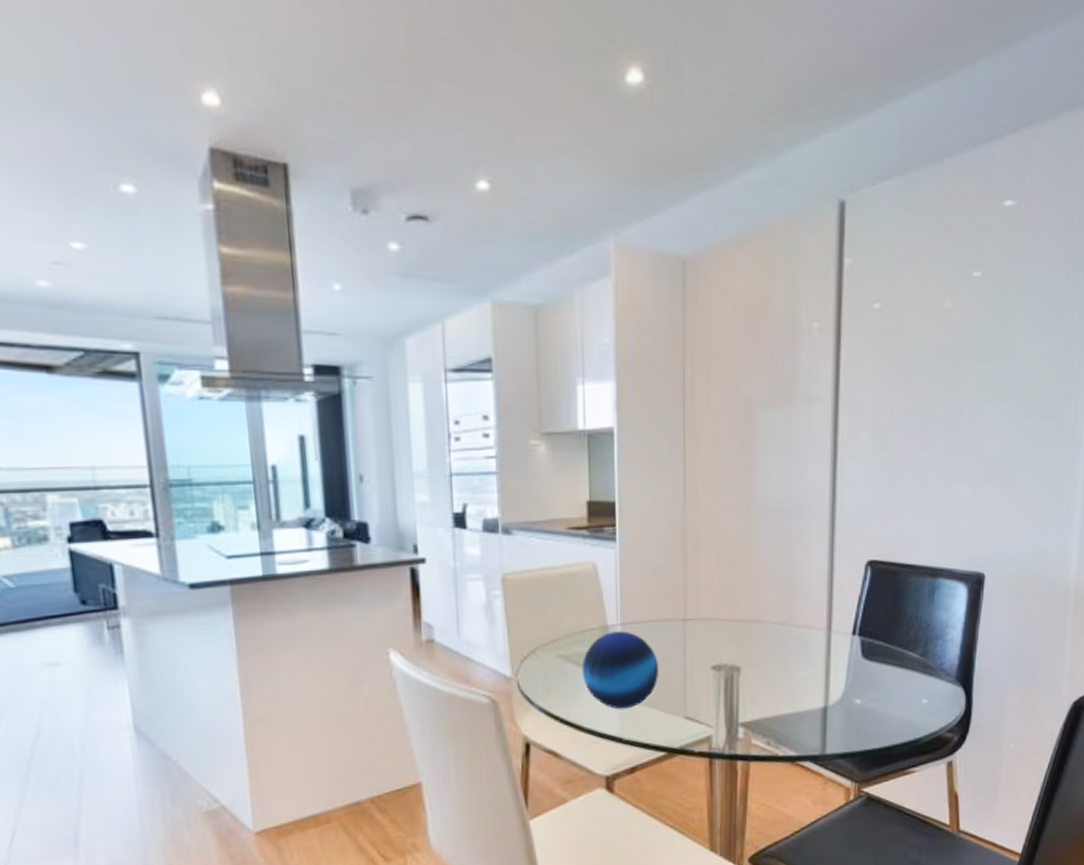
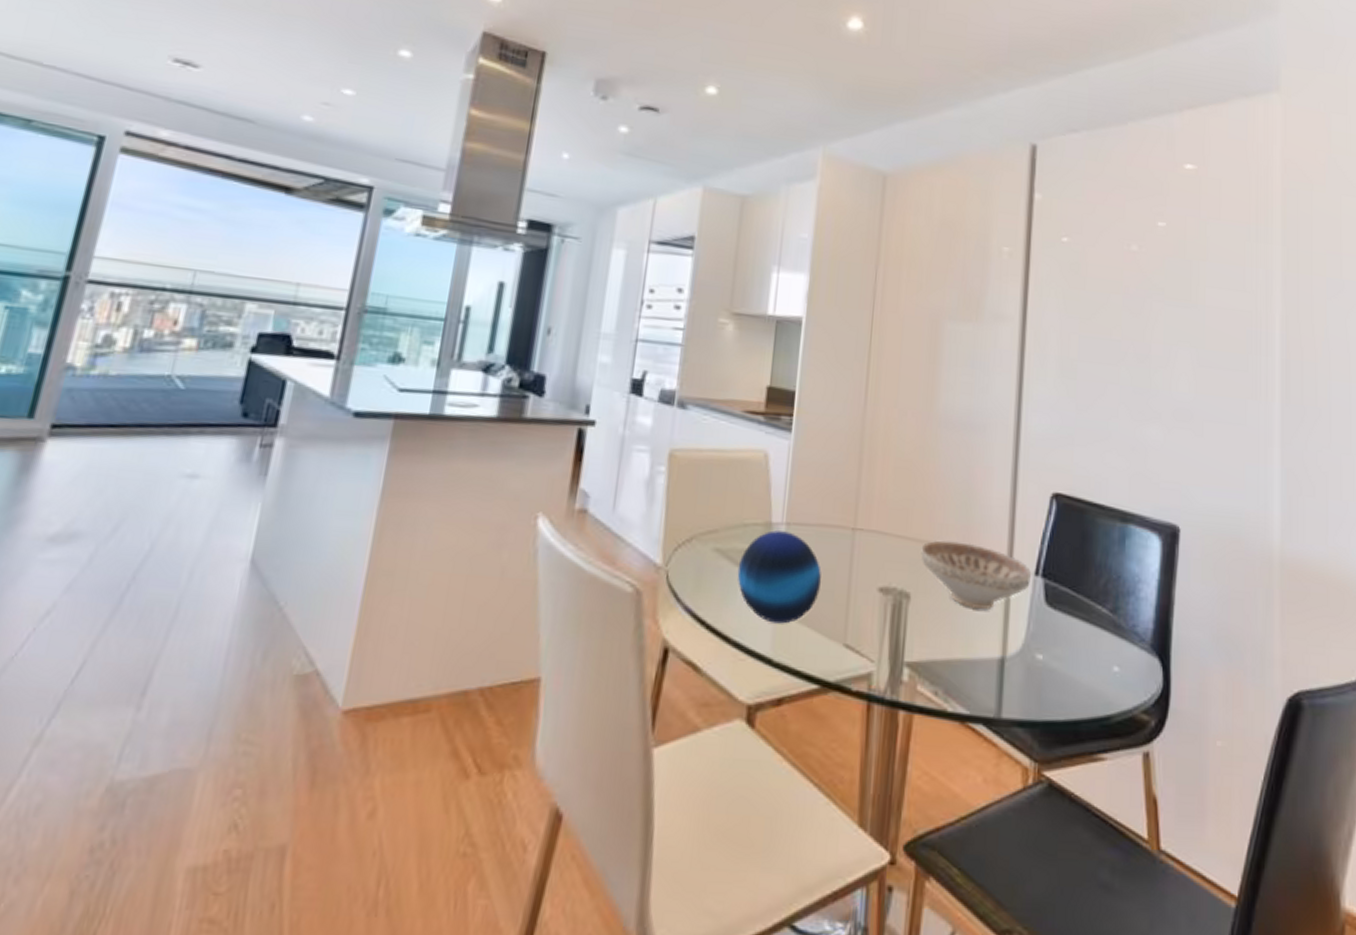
decorative bowl: none [747,616,848,671] -> present [921,540,1031,609]

